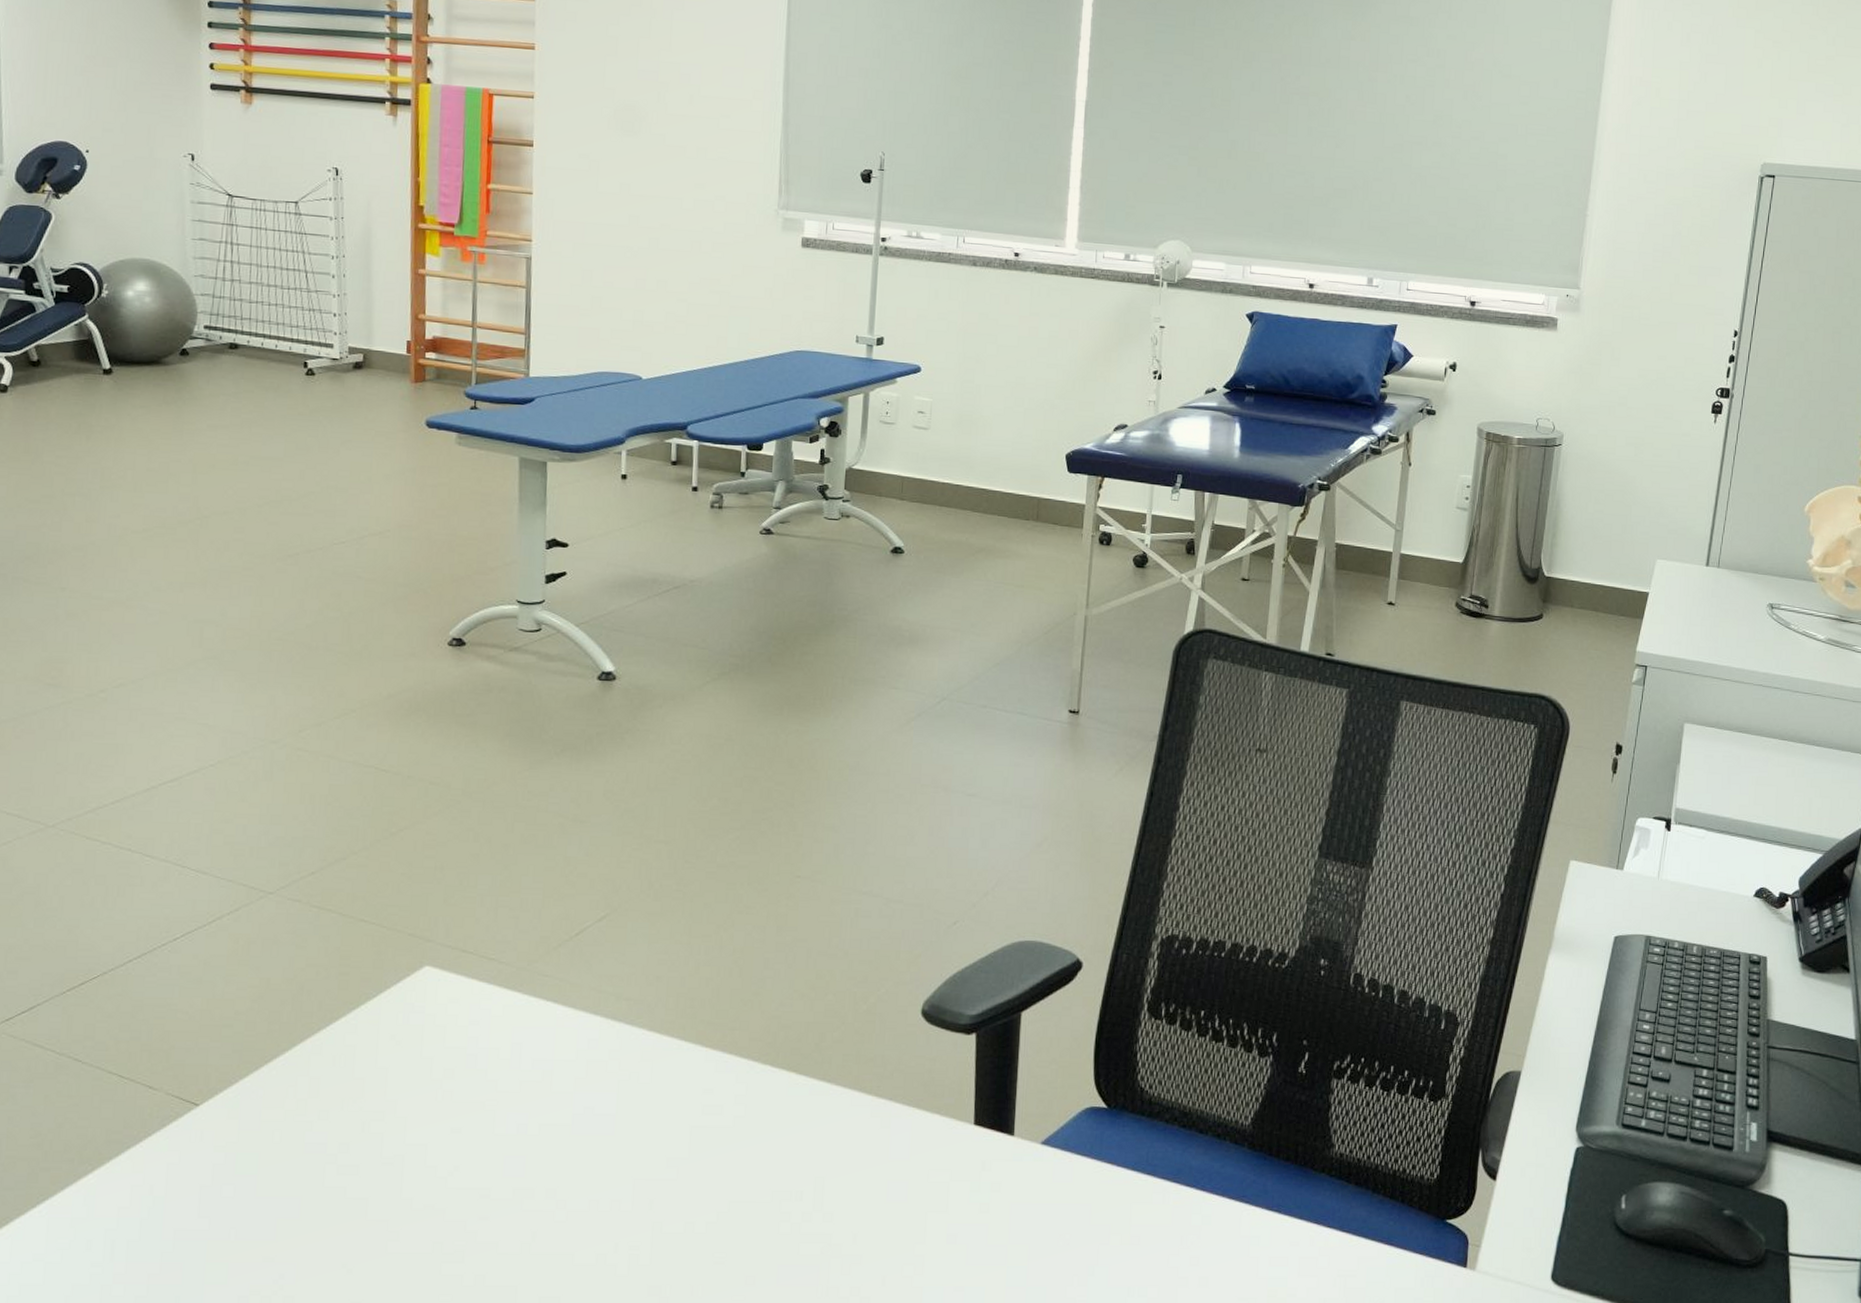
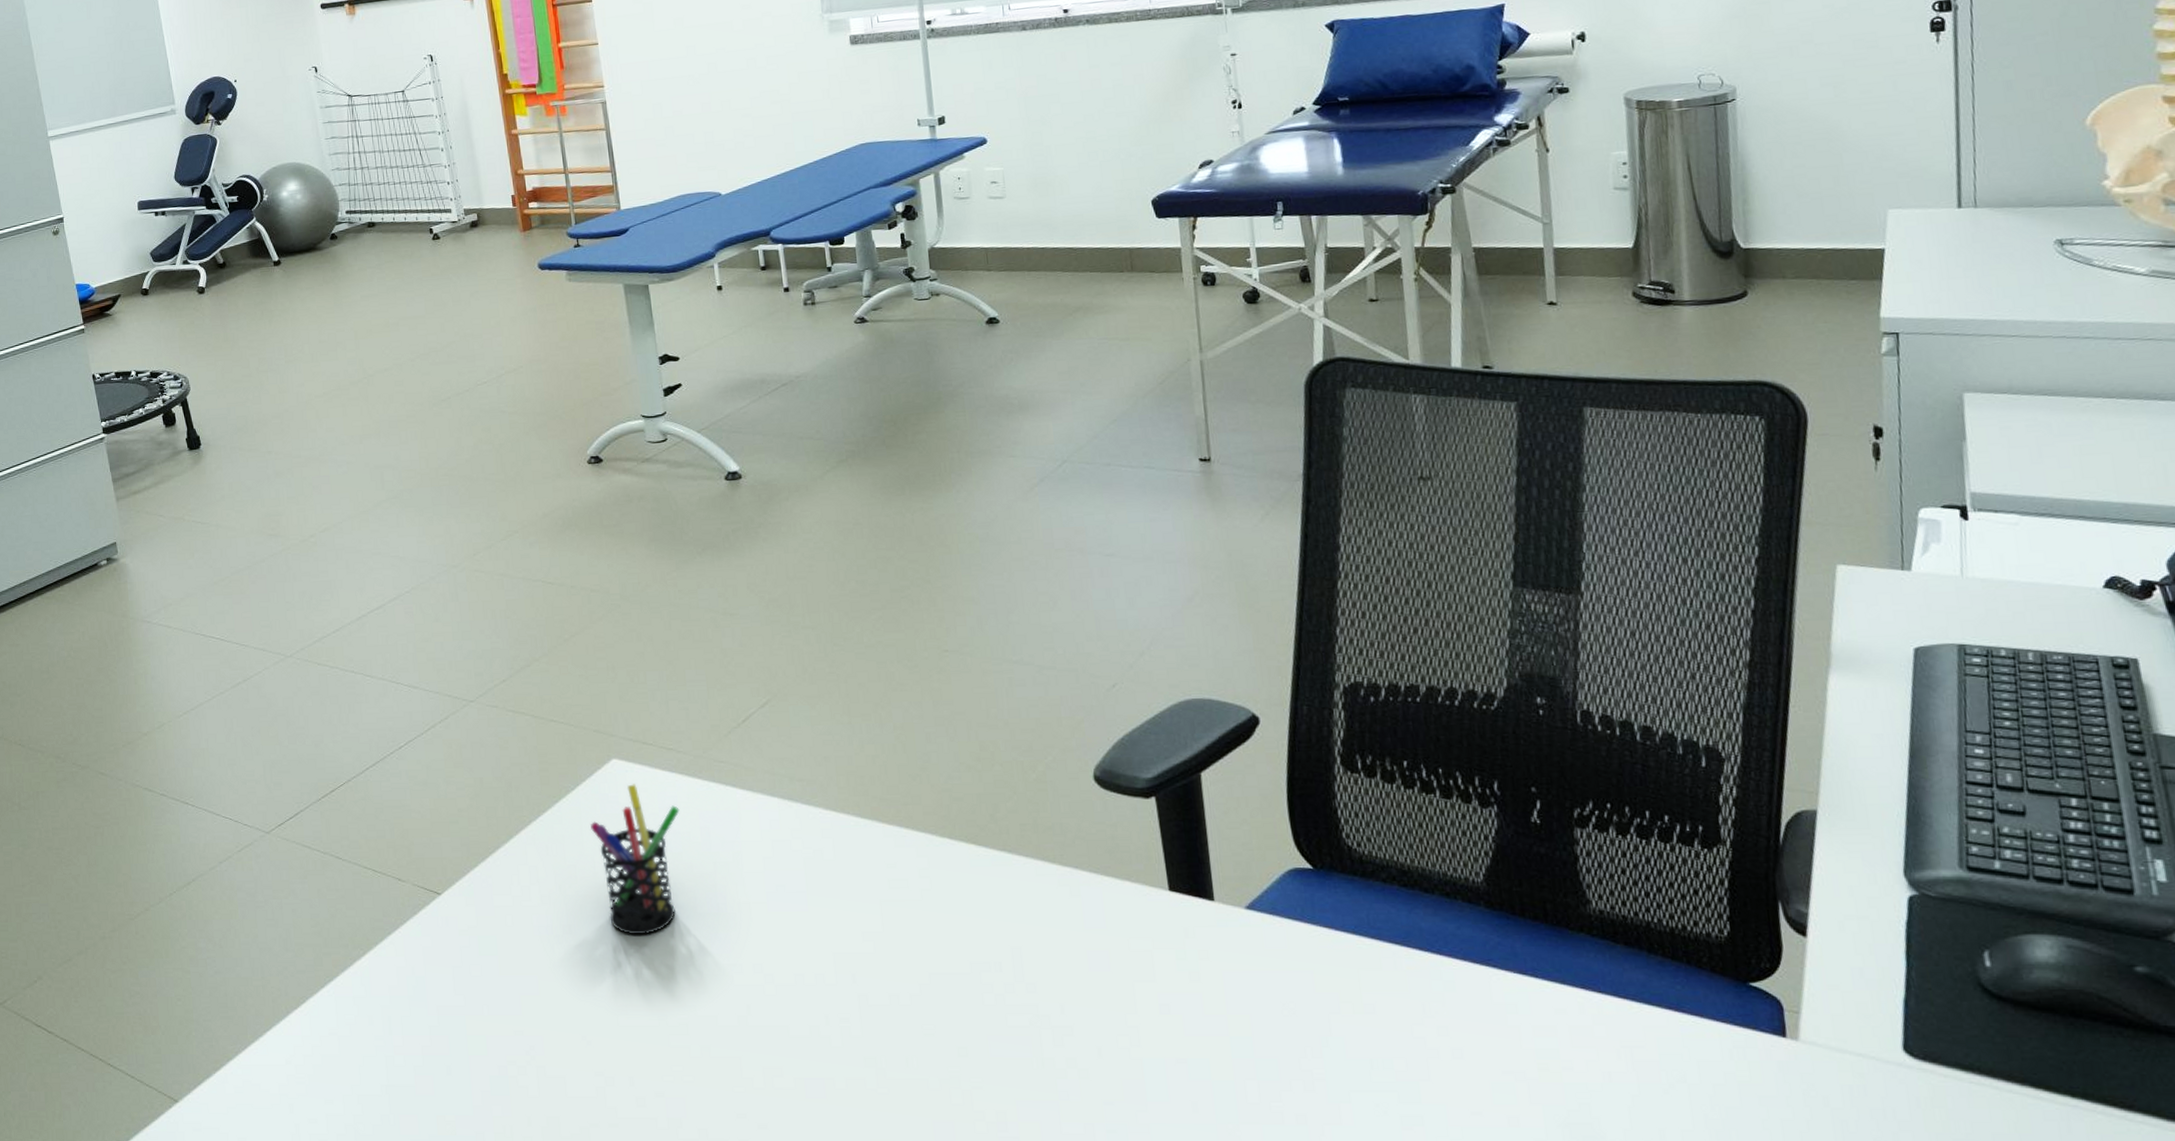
pen holder: none [388,994,492,1156] -> present [590,784,680,935]

